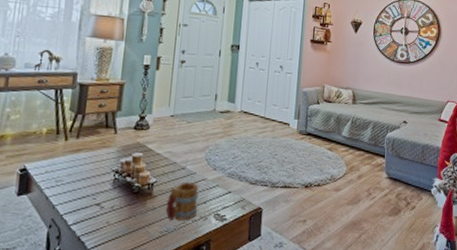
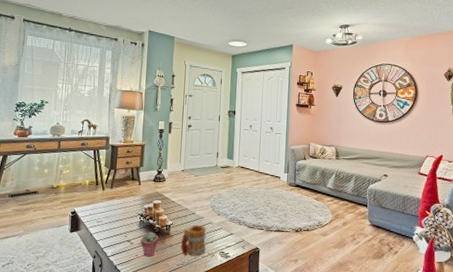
potted succulent: none [113,192,138,224] -> present [140,232,159,257]

